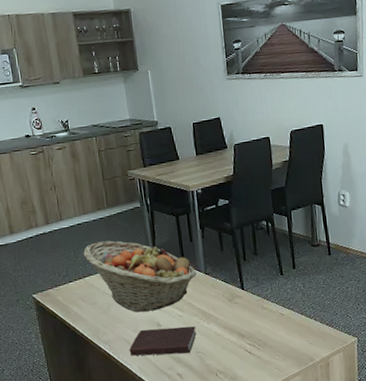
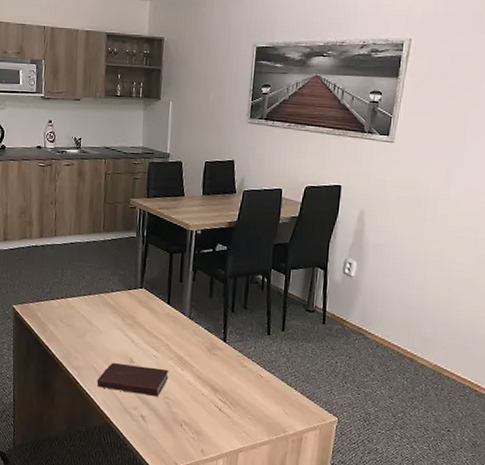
fruit basket: present [83,240,197,313] -> none [70,264,180,346]

